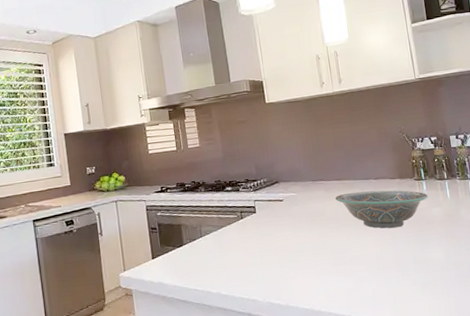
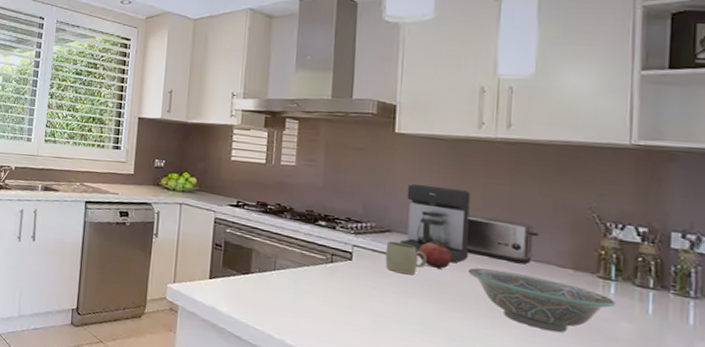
mug: none [277,188,307,214] -> present [385,241,427,275]
coffee maker: none [283,137,333,195] -> present [400,183,471,263]
fruit: none [299,181,324,203] -> present [417,241,453,269]
toaster: none [327,152,374,185] -> present [465,214,539,264]

